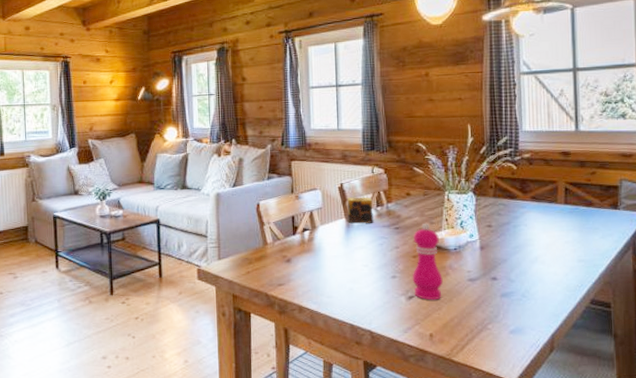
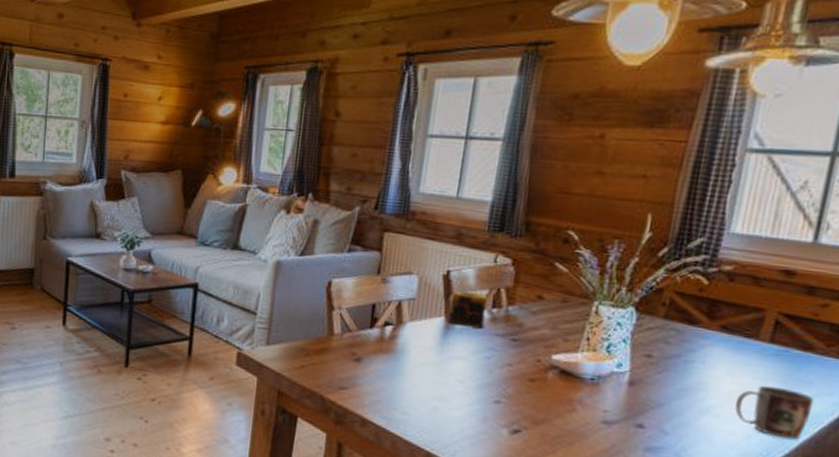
pepper mill: present [412,223,443,300] -> none [521,338,572,441]
mug: none [552,235,602,272] -> present [735,385,815,440]

